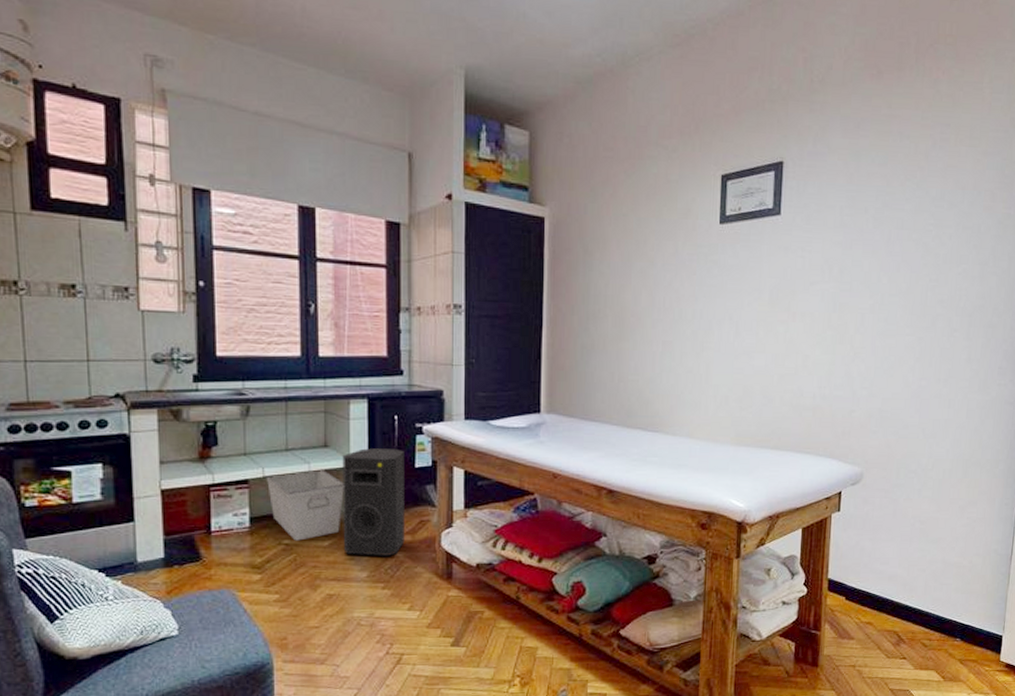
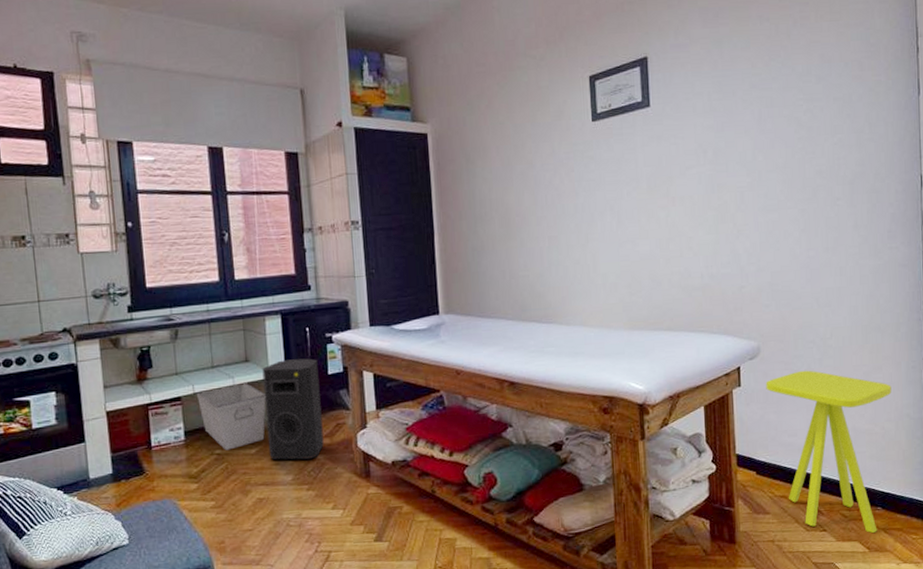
side table: none [864,500,984,664] -> present [766,370,892,534]

